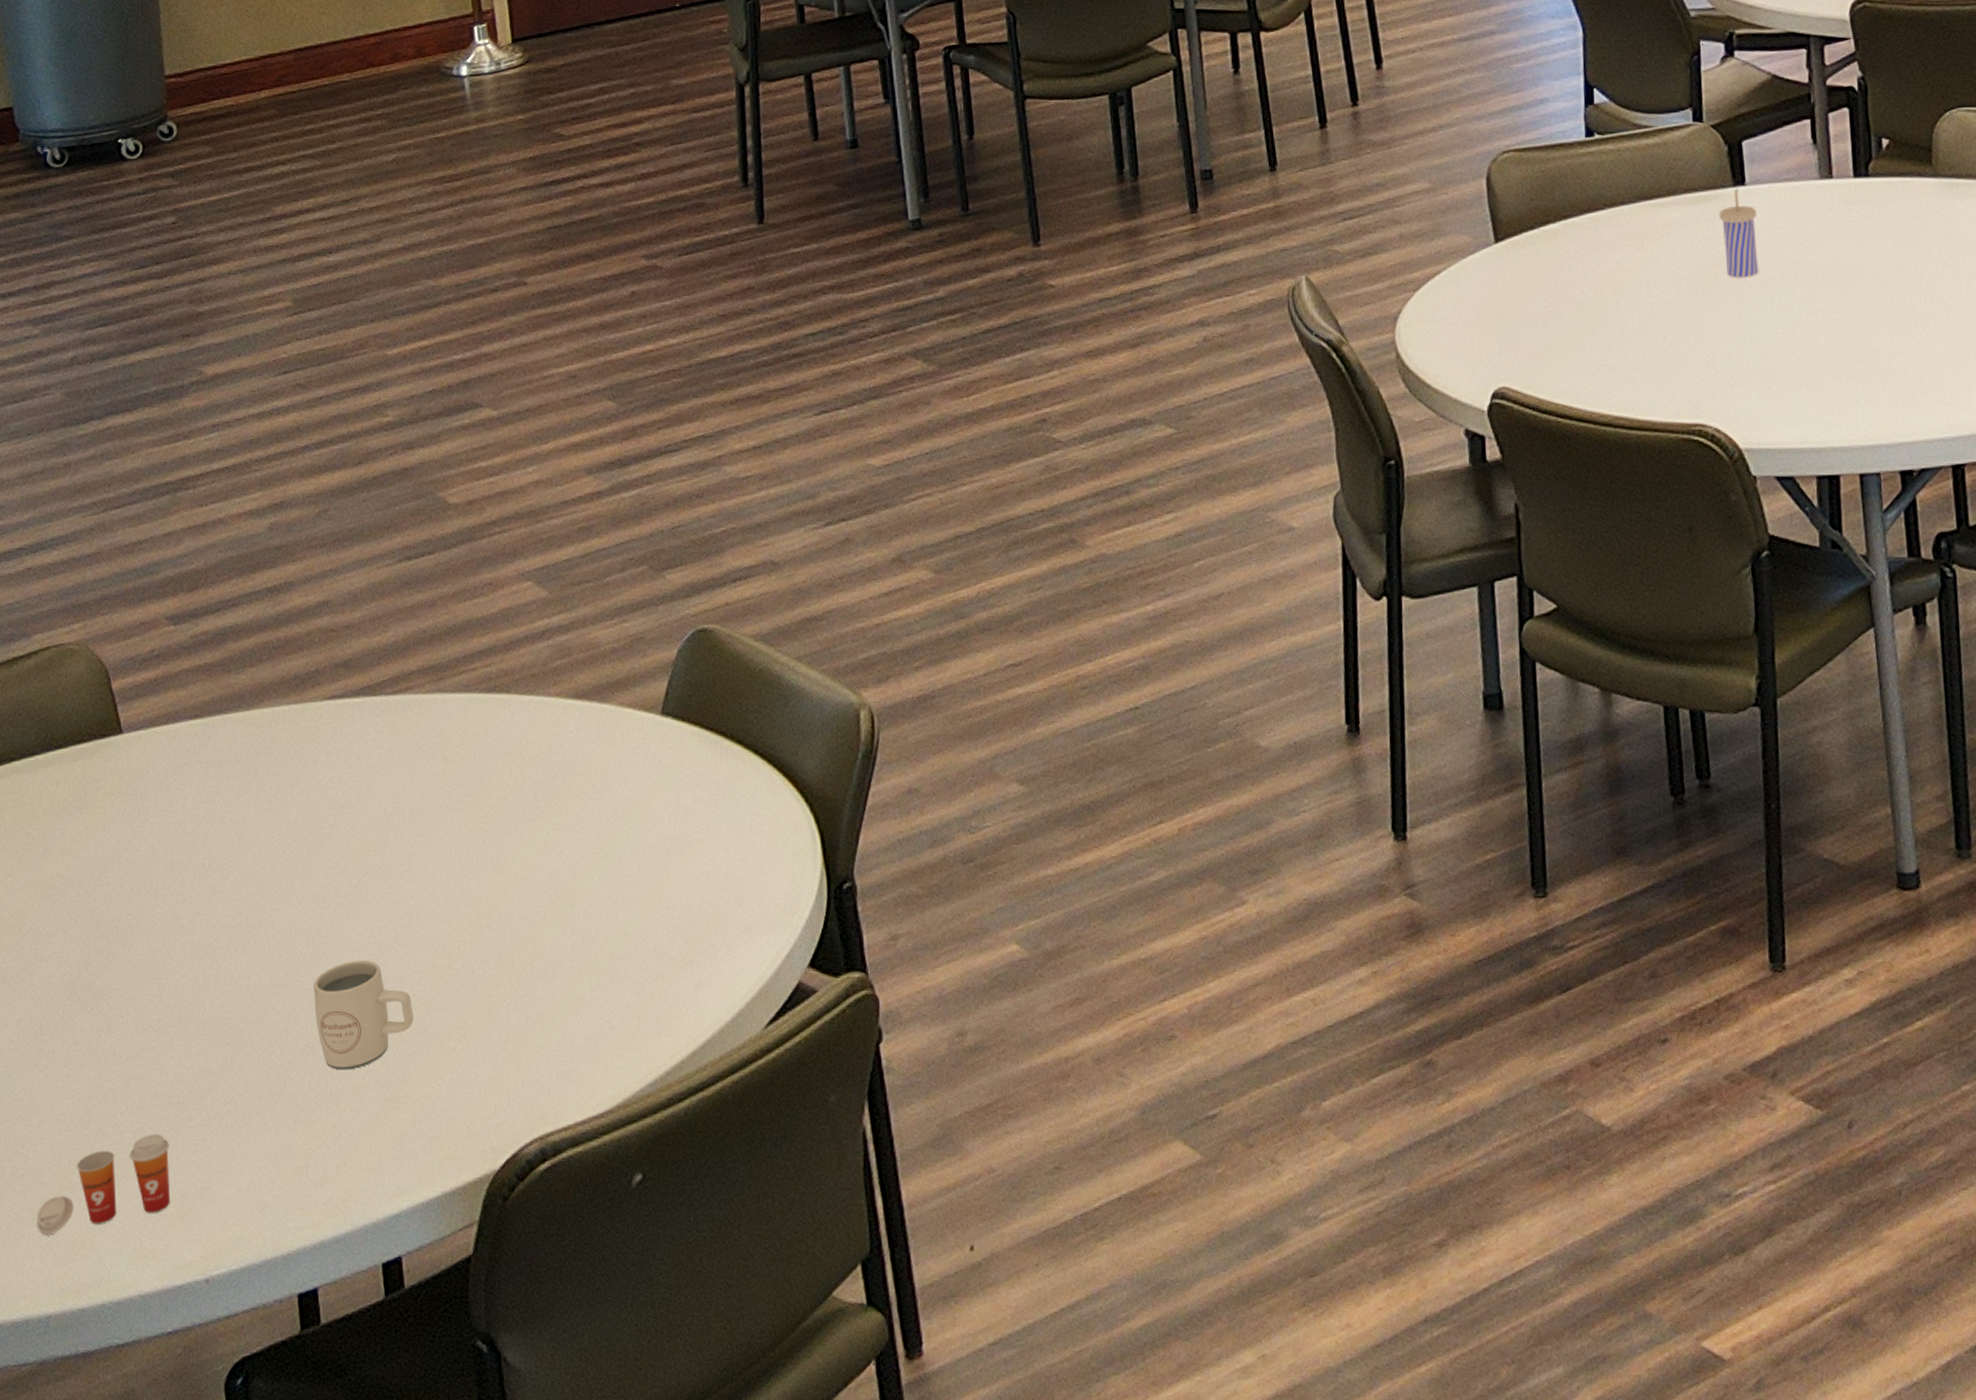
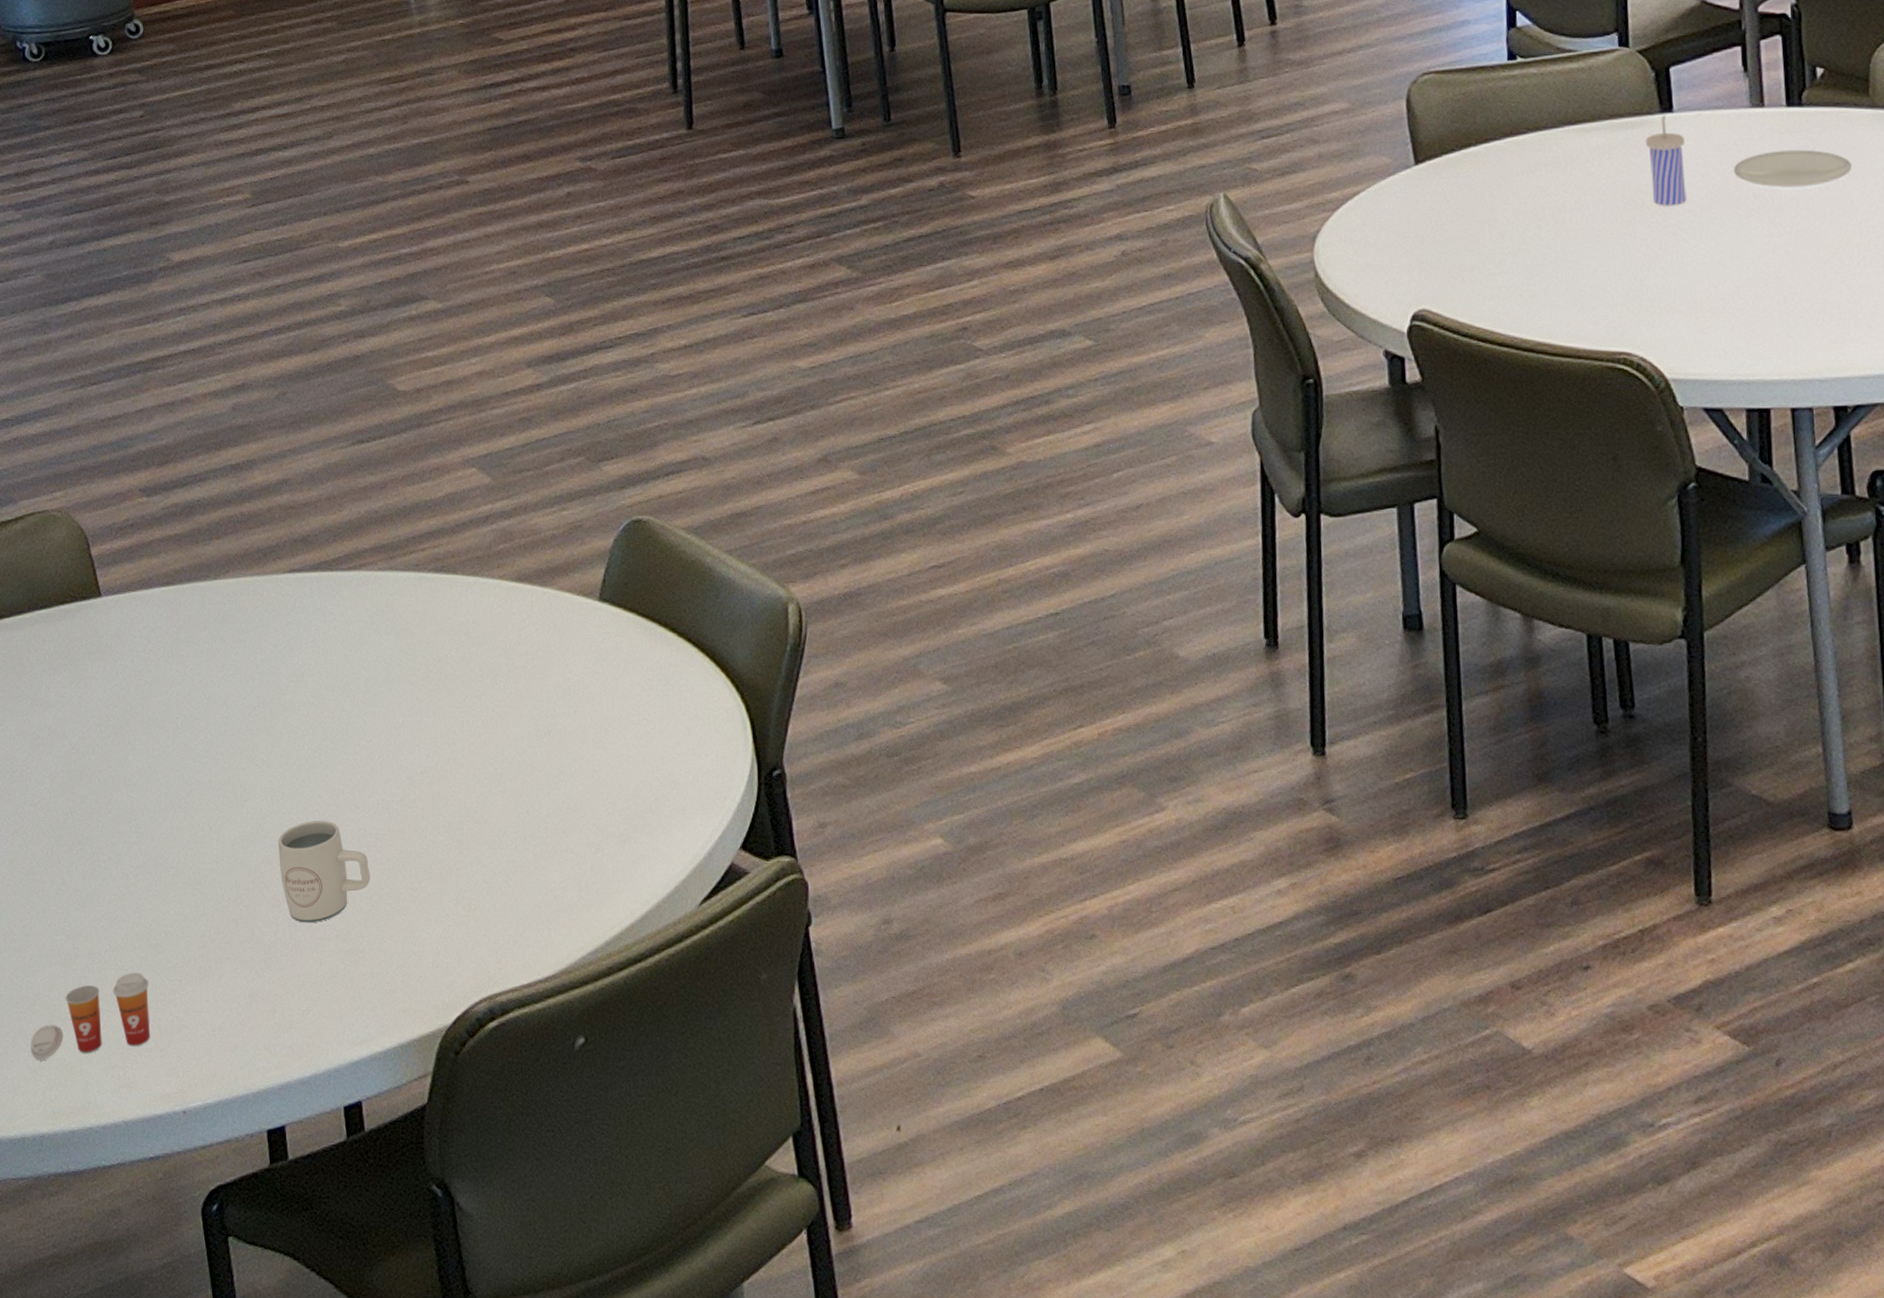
plate: none [1803,219,1916,258] -> present [1733,149,1852,188]

